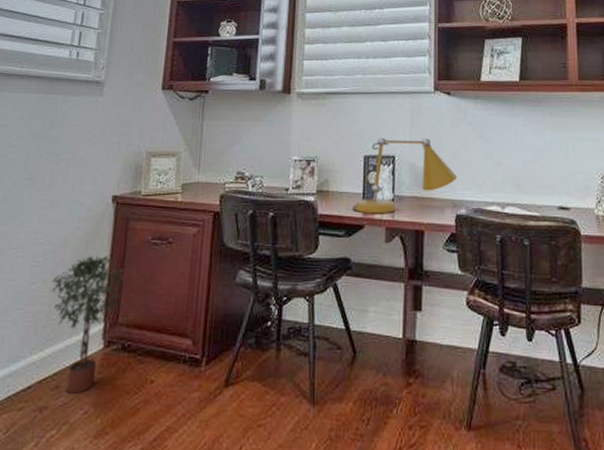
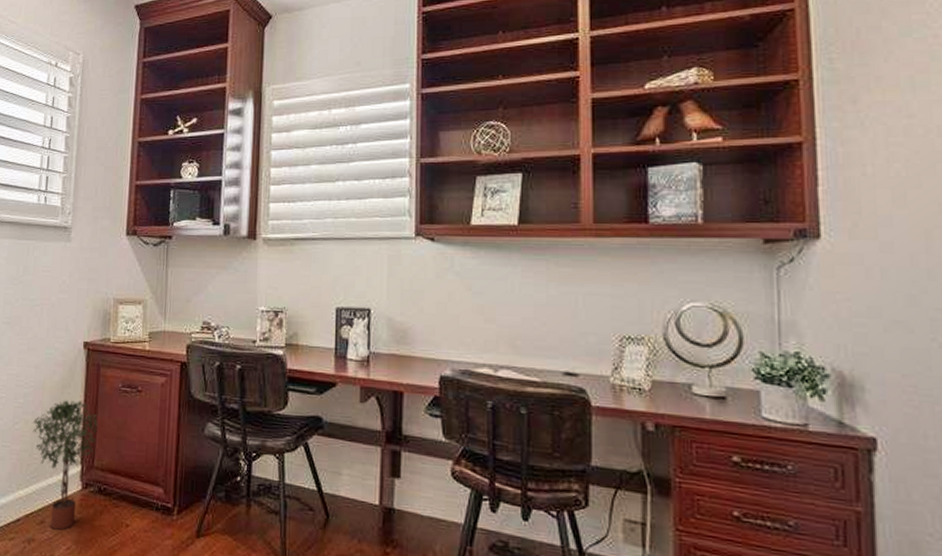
table lamp: present [352,137,457,214] -> none [323,287,441,372]

